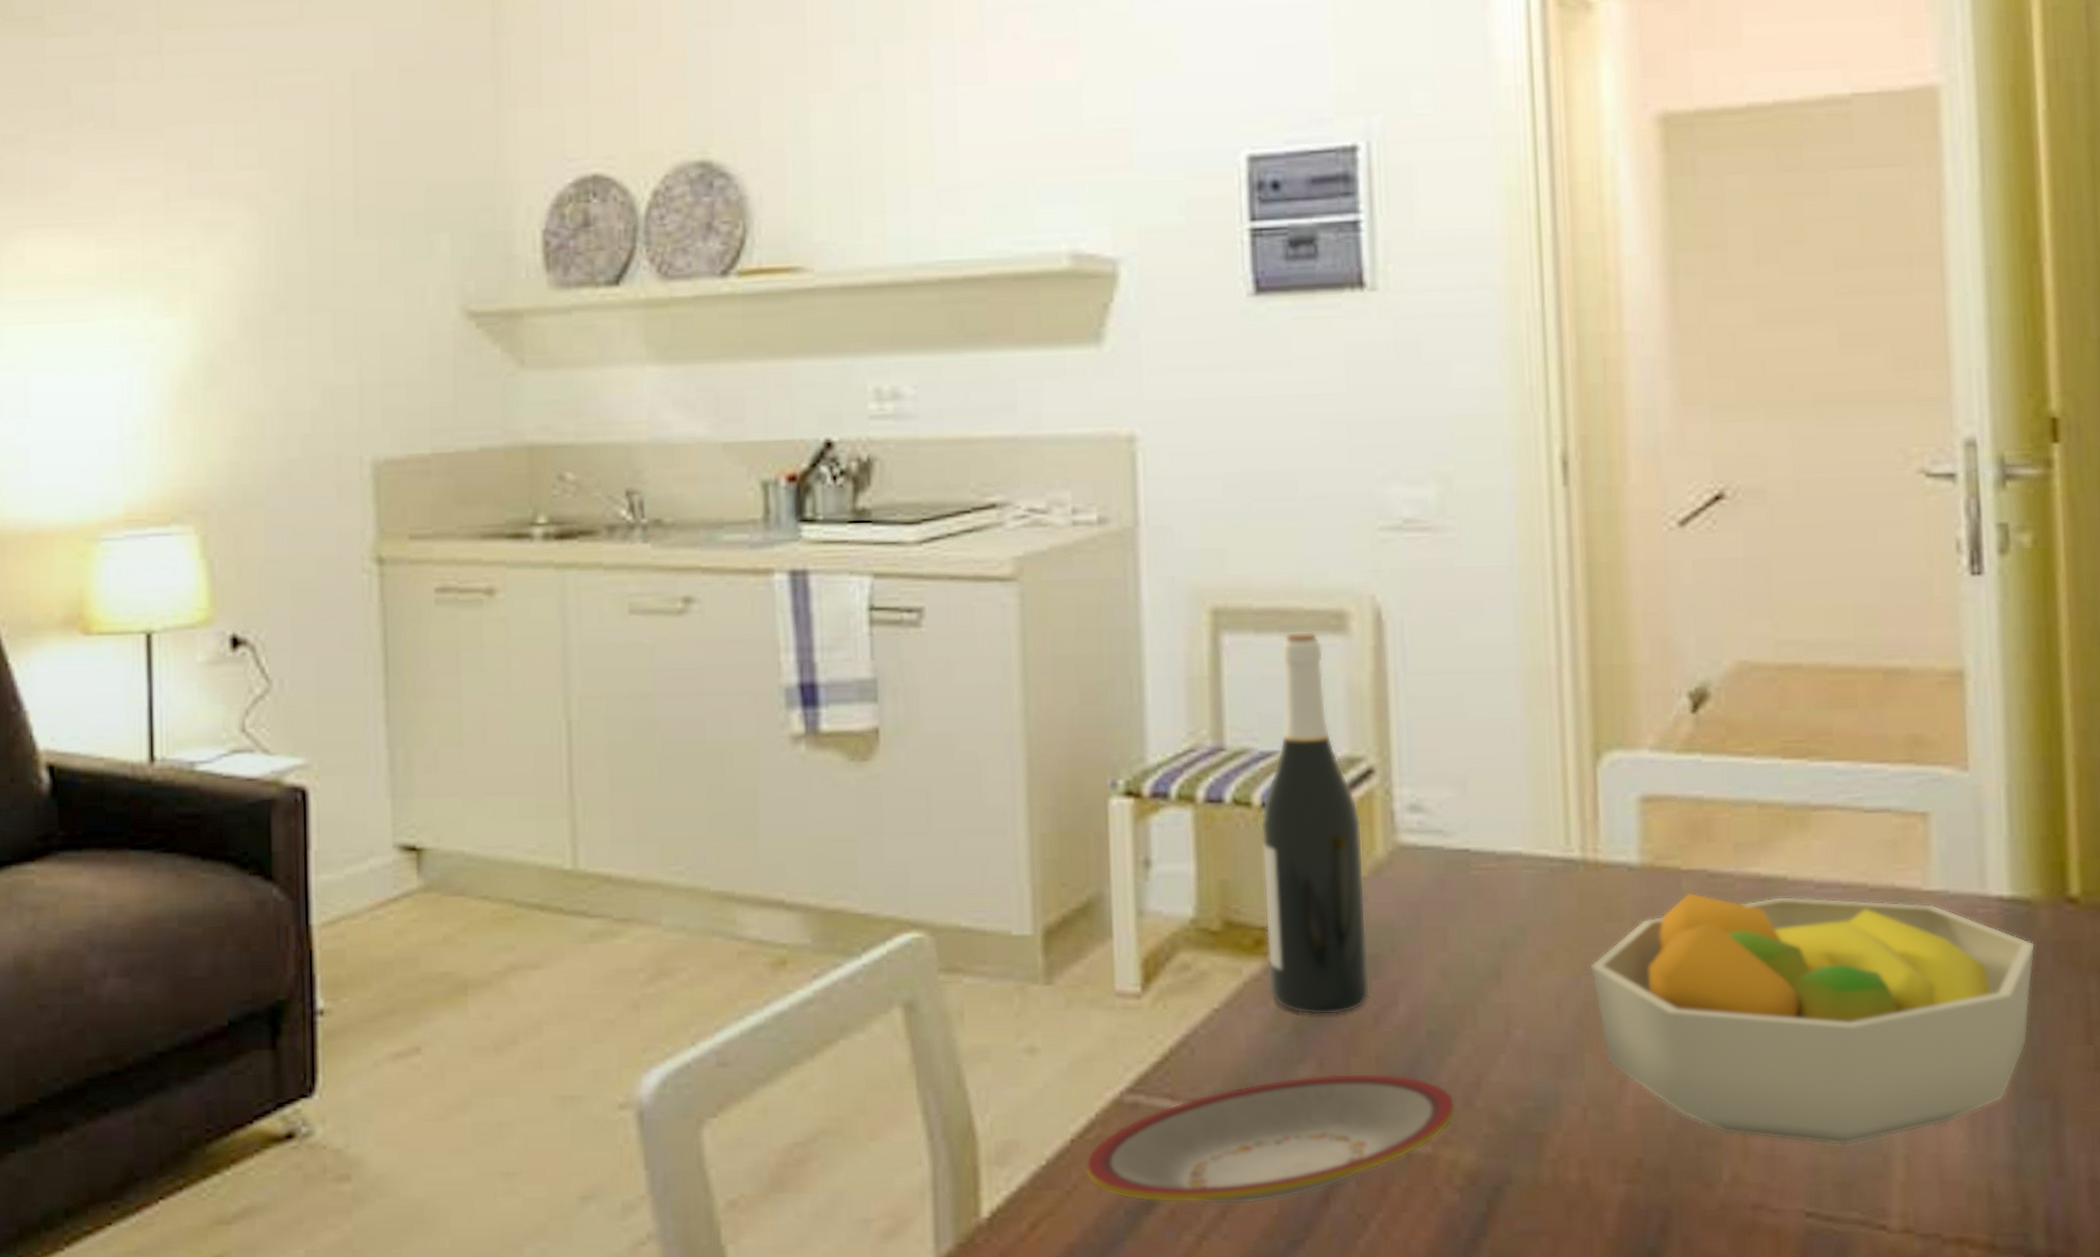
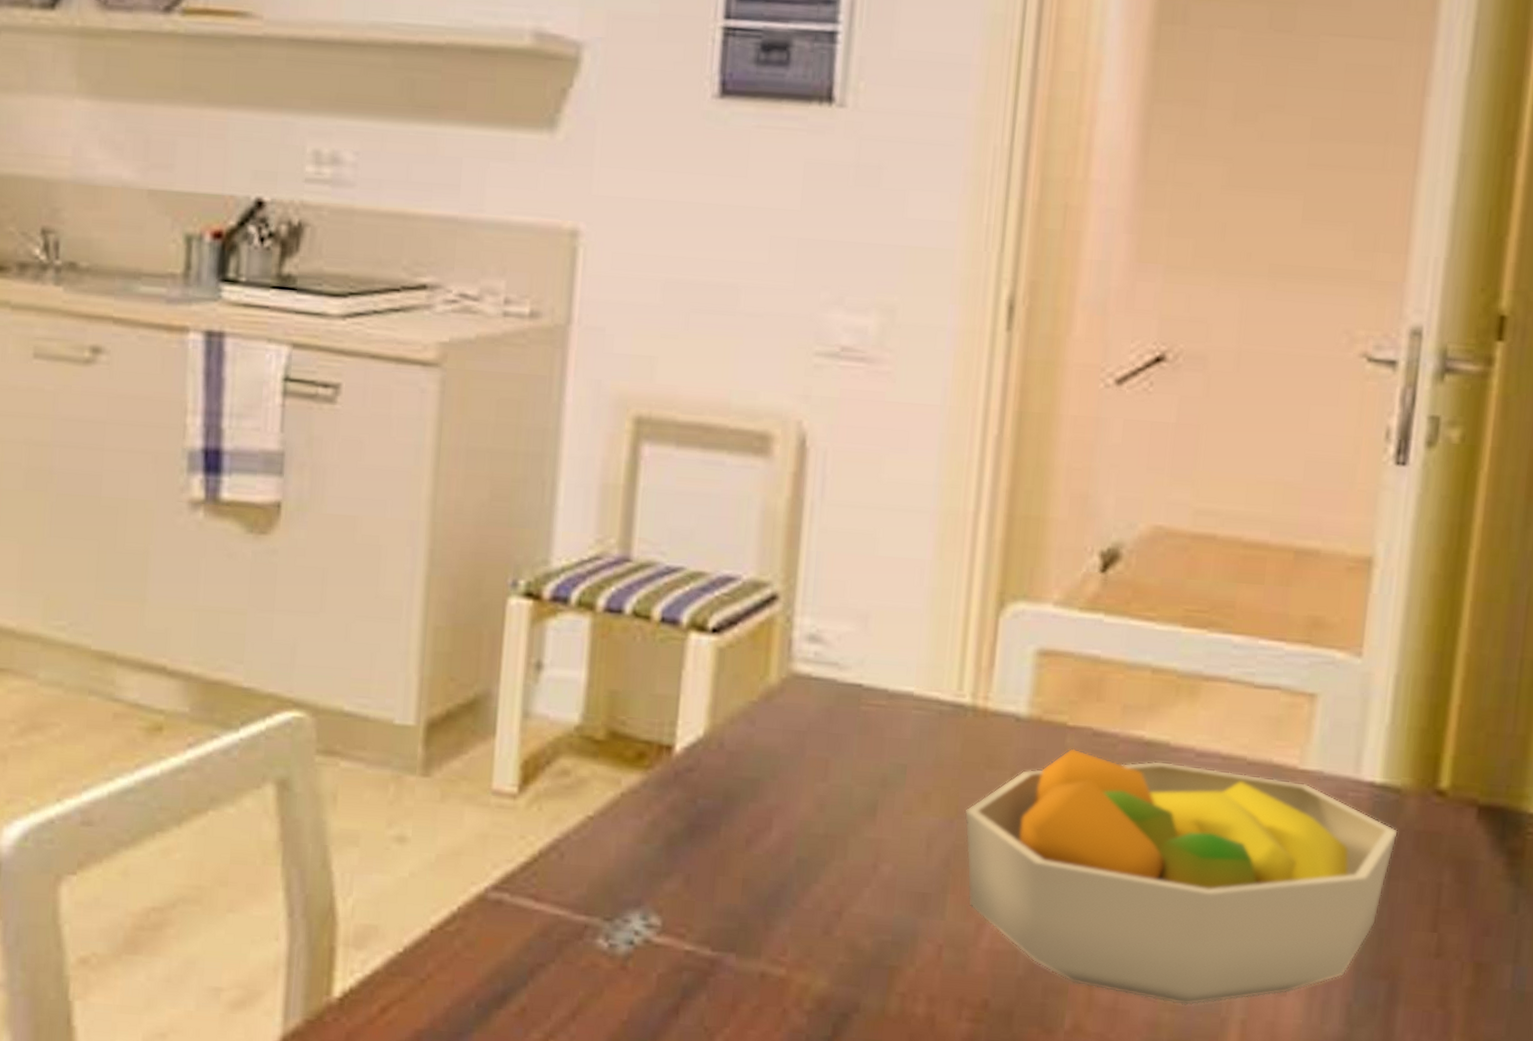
plate: present [1085,1073,1456,1205] -> none [441,890,815,1008]
wine bottle: present [1261,631,1370,1016] -> none [645,449,759,834]

